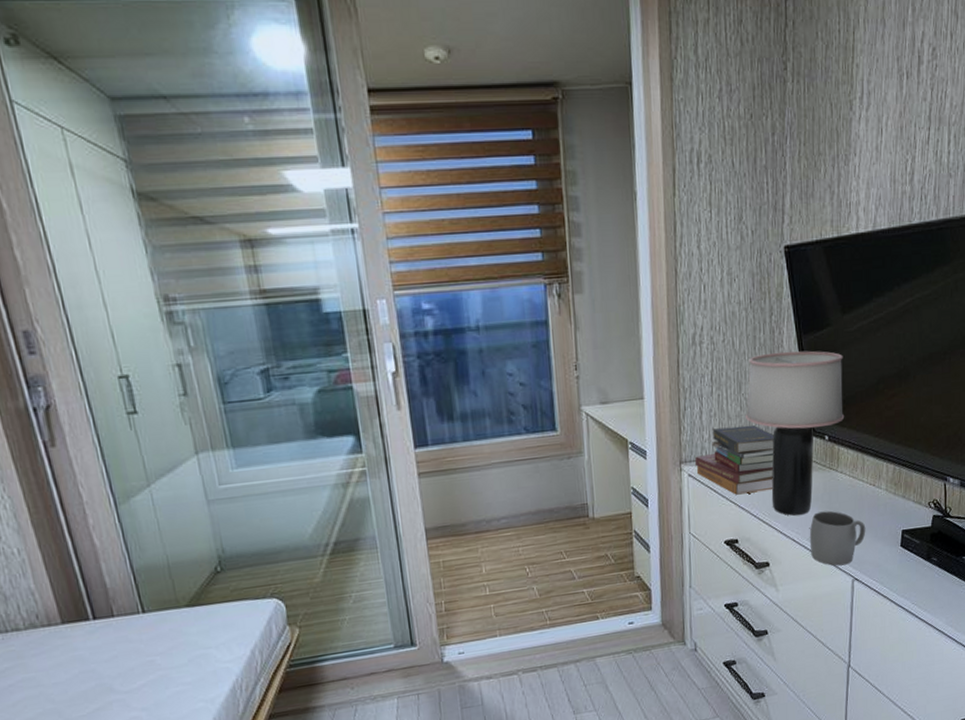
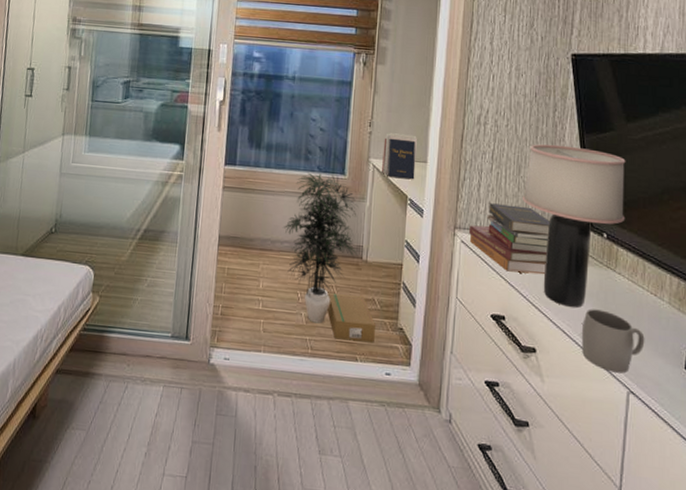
plant: none [497,433,583,594] -> present [283,172,359,324]
box: none [557,554,613,604] -> present [327,293,375,343]
books: none [594,370,633,424] -> present [382,133,418,180]

